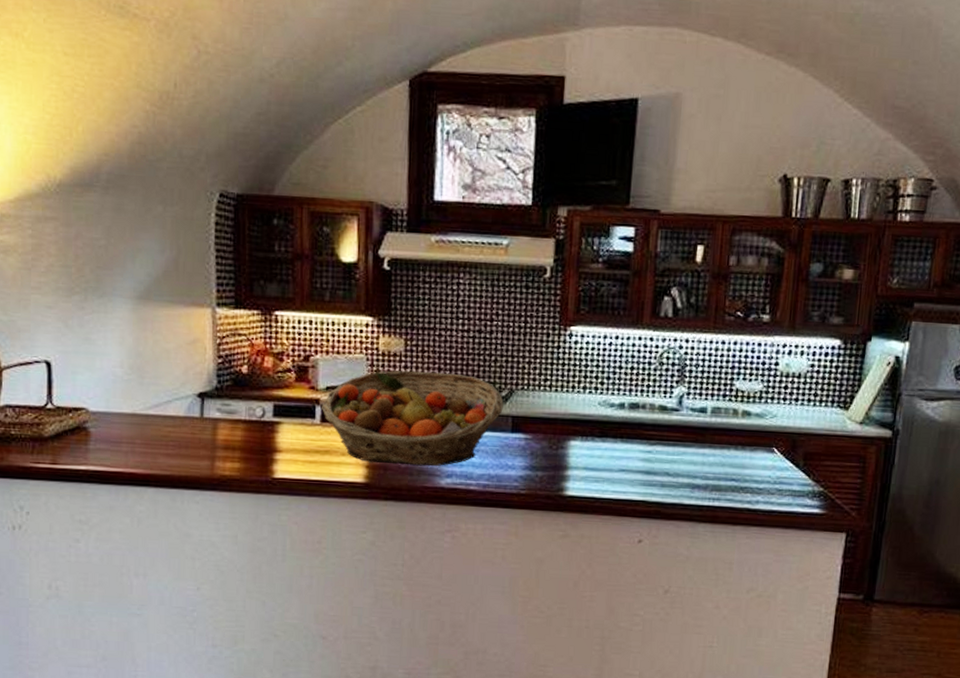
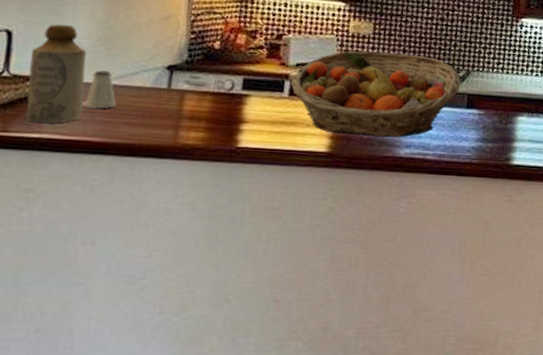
bottle: none [71,353,123,456] -> present [26,24,86,124]
saltshaker: none [124,400,153,440] -> present [85,70,117,109]

